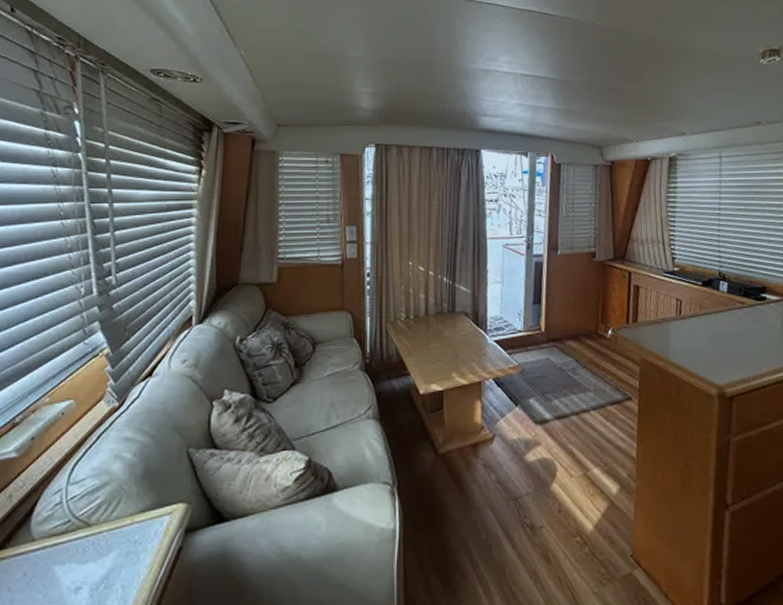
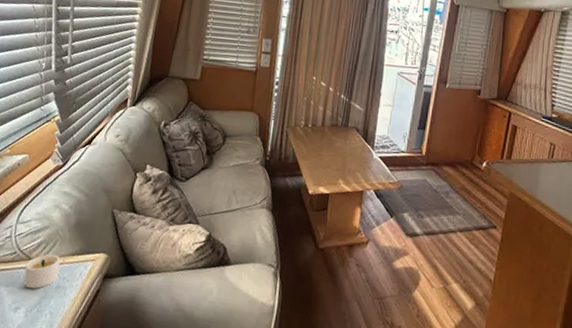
candle: none [83,515,129,562] -> present [24,254,60,289]

